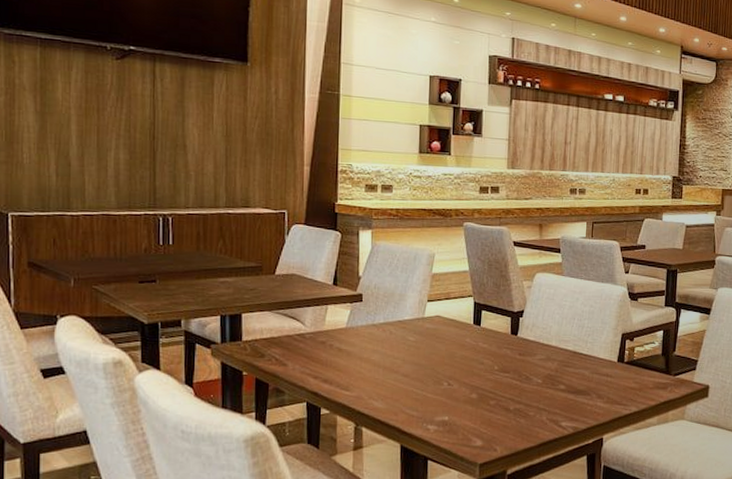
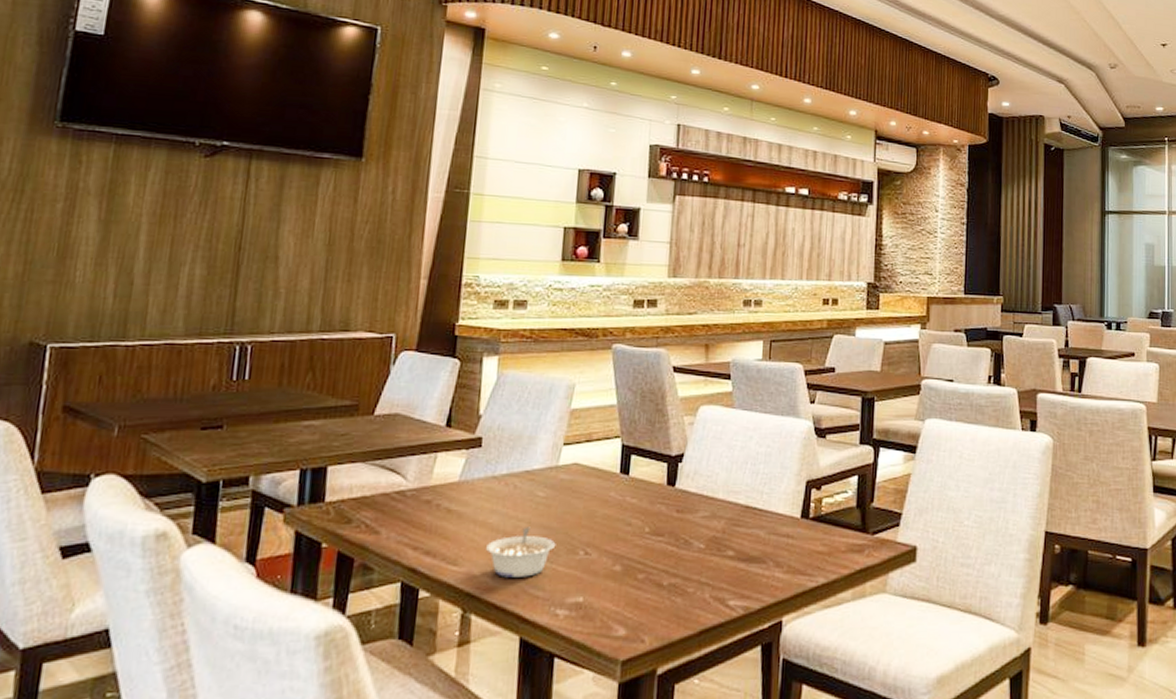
legume: none [371,363,425,401] -> present [486,527,556,577]

